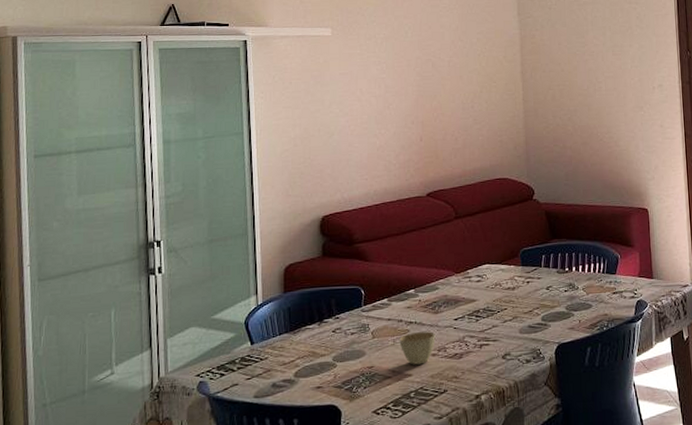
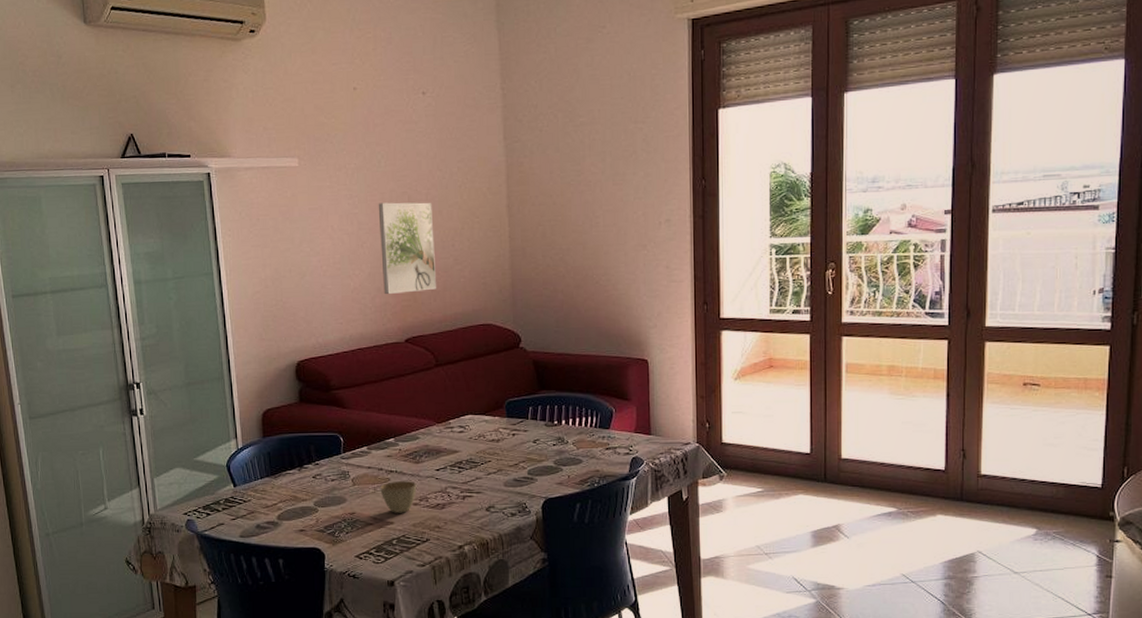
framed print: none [404,68,458,152] -> present [378,202,437,295]

